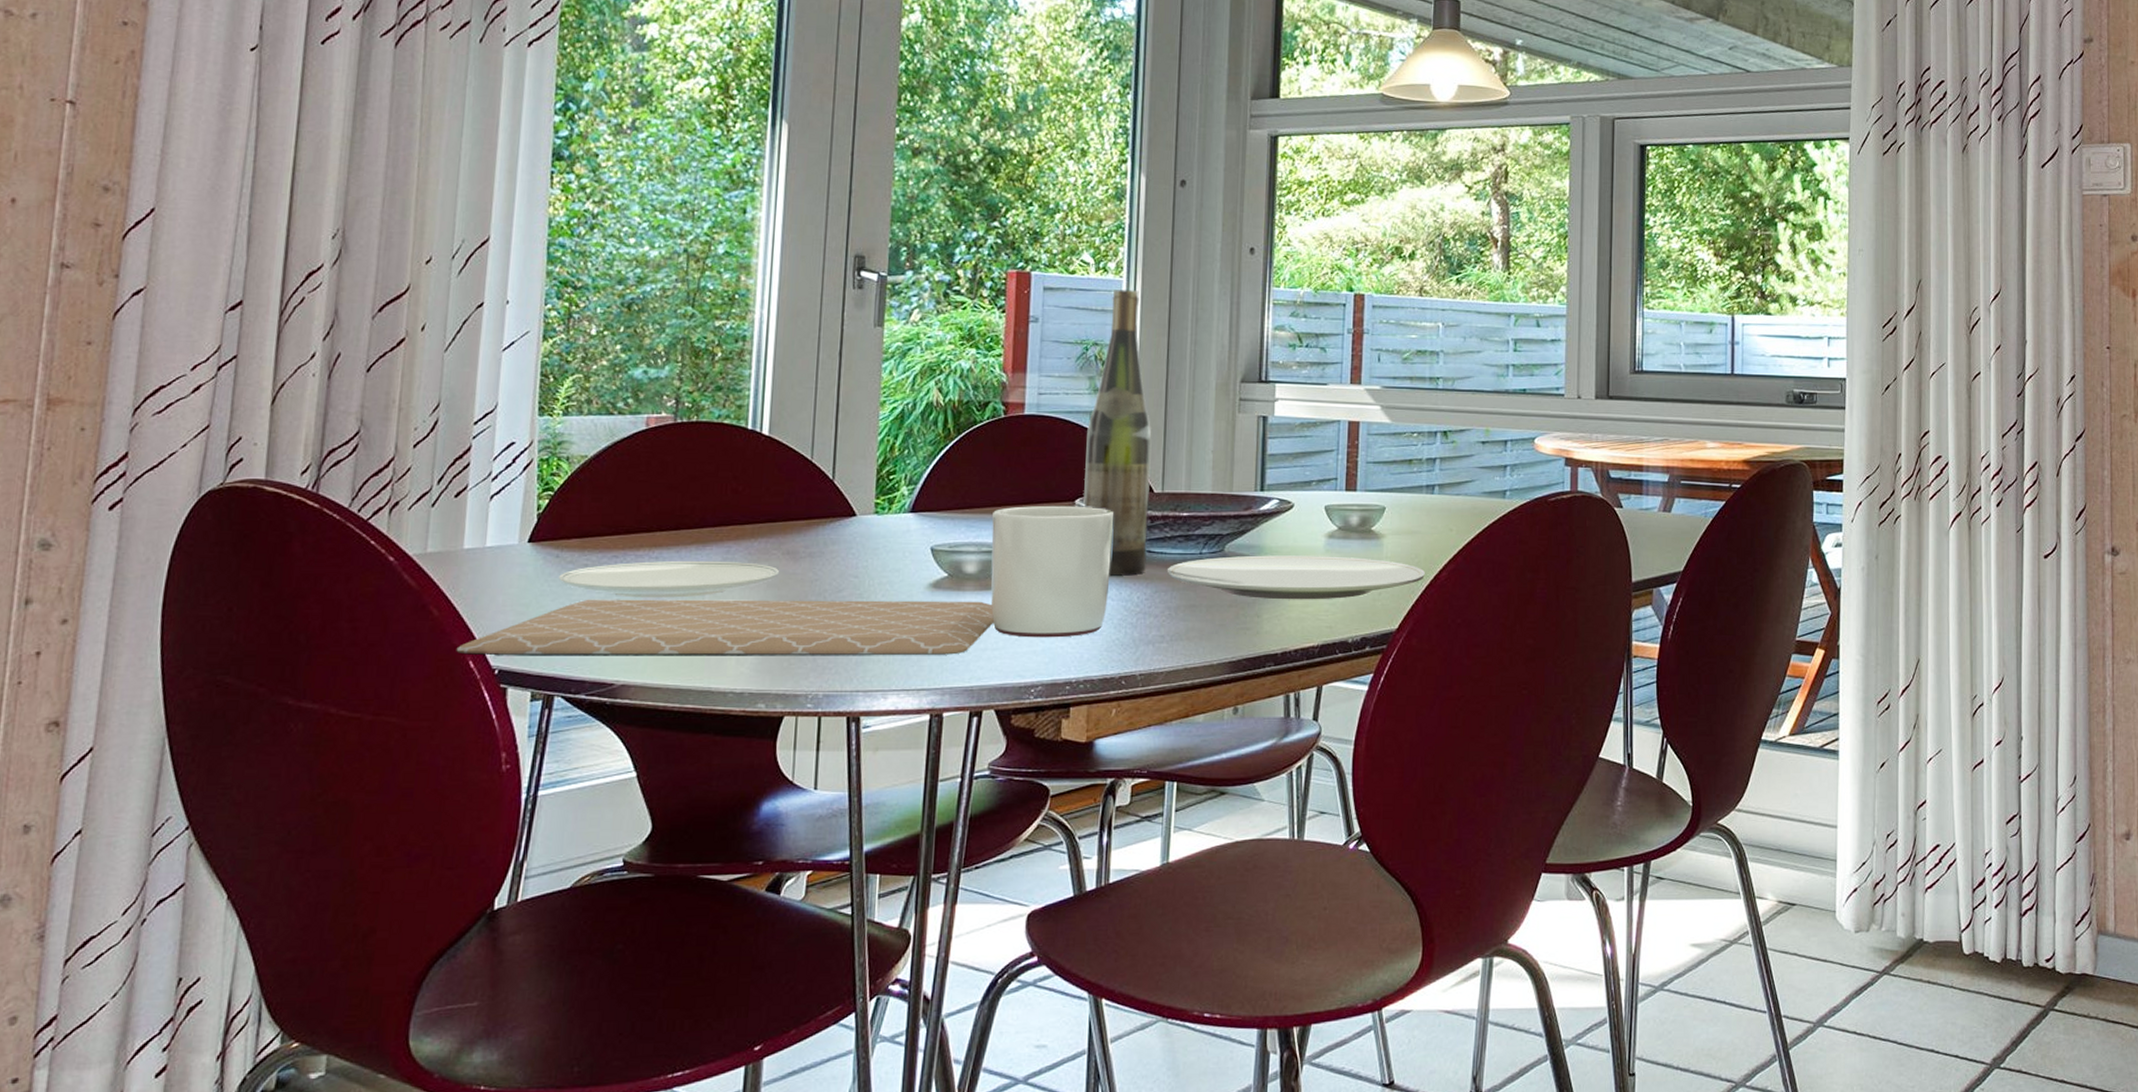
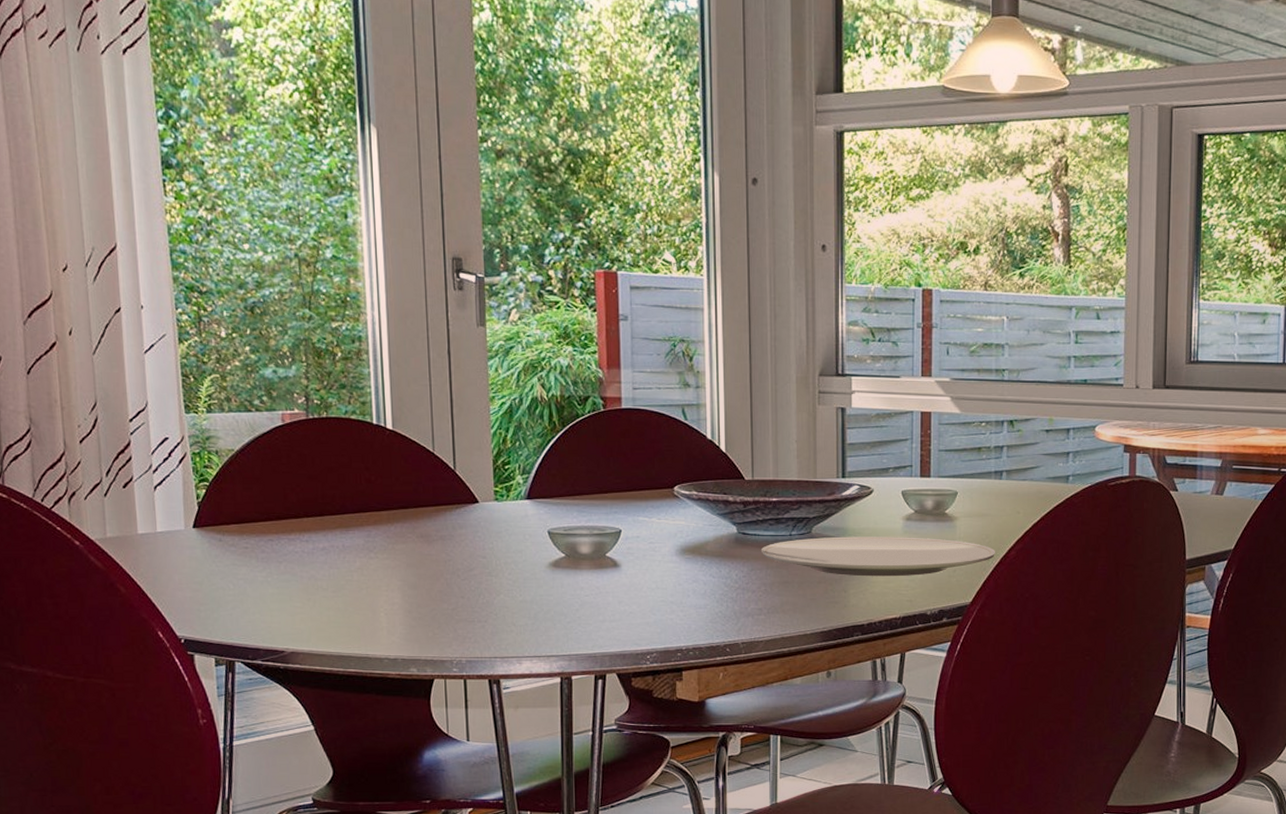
placemat: present [456,599,994,655] -> none [145,577,609,626]
plate: present [558,560,779,598] -> none [223,543,416,576]
mug: present [990,505,1114,638] -> none [600,492,711,611]
wine bottle: present [1083,290,1152,575] -> none [680,288,742,554]

